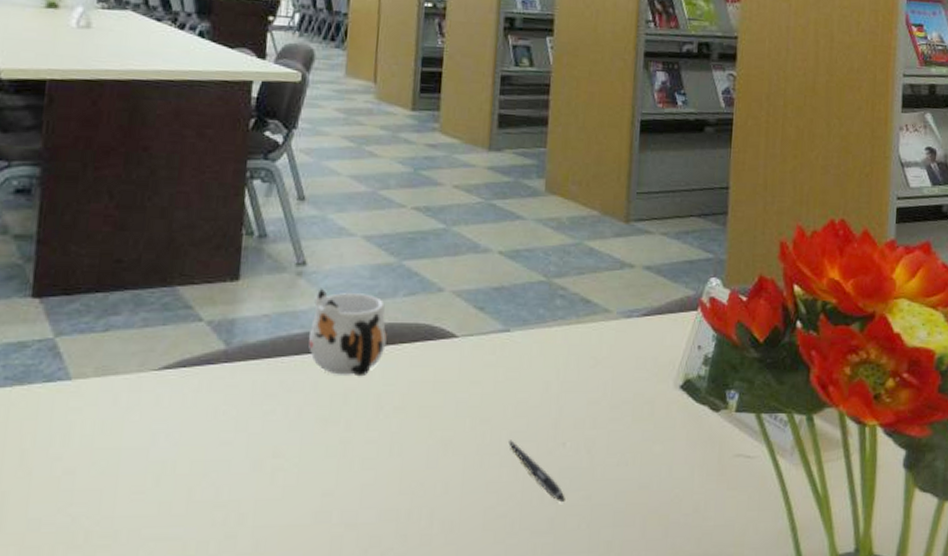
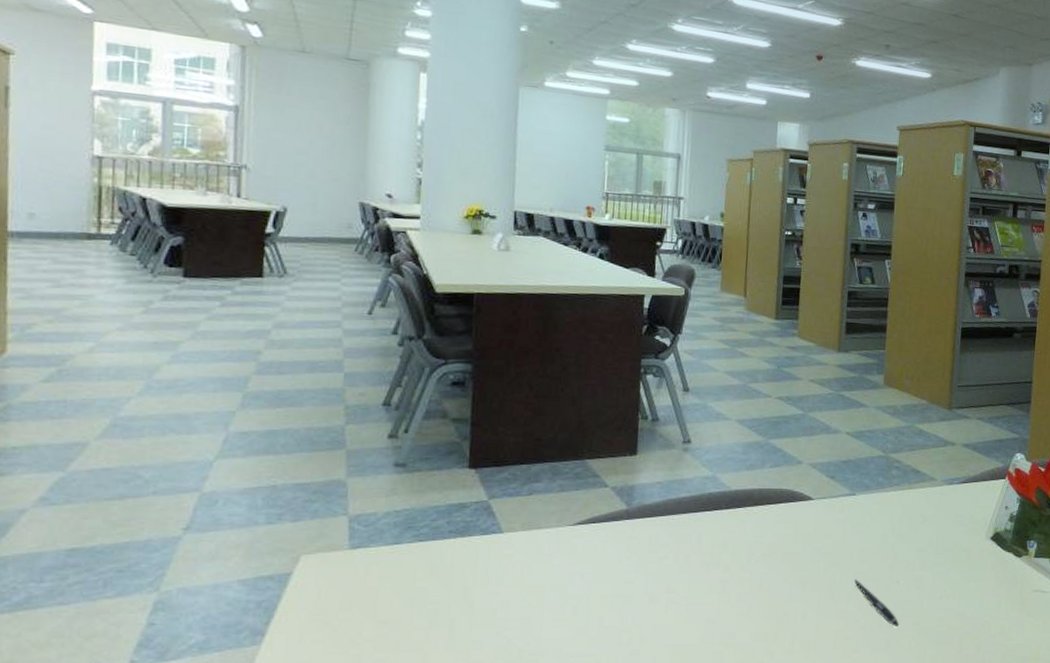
mug: present [308,288,387,377] -> none [694,461,757,531]

